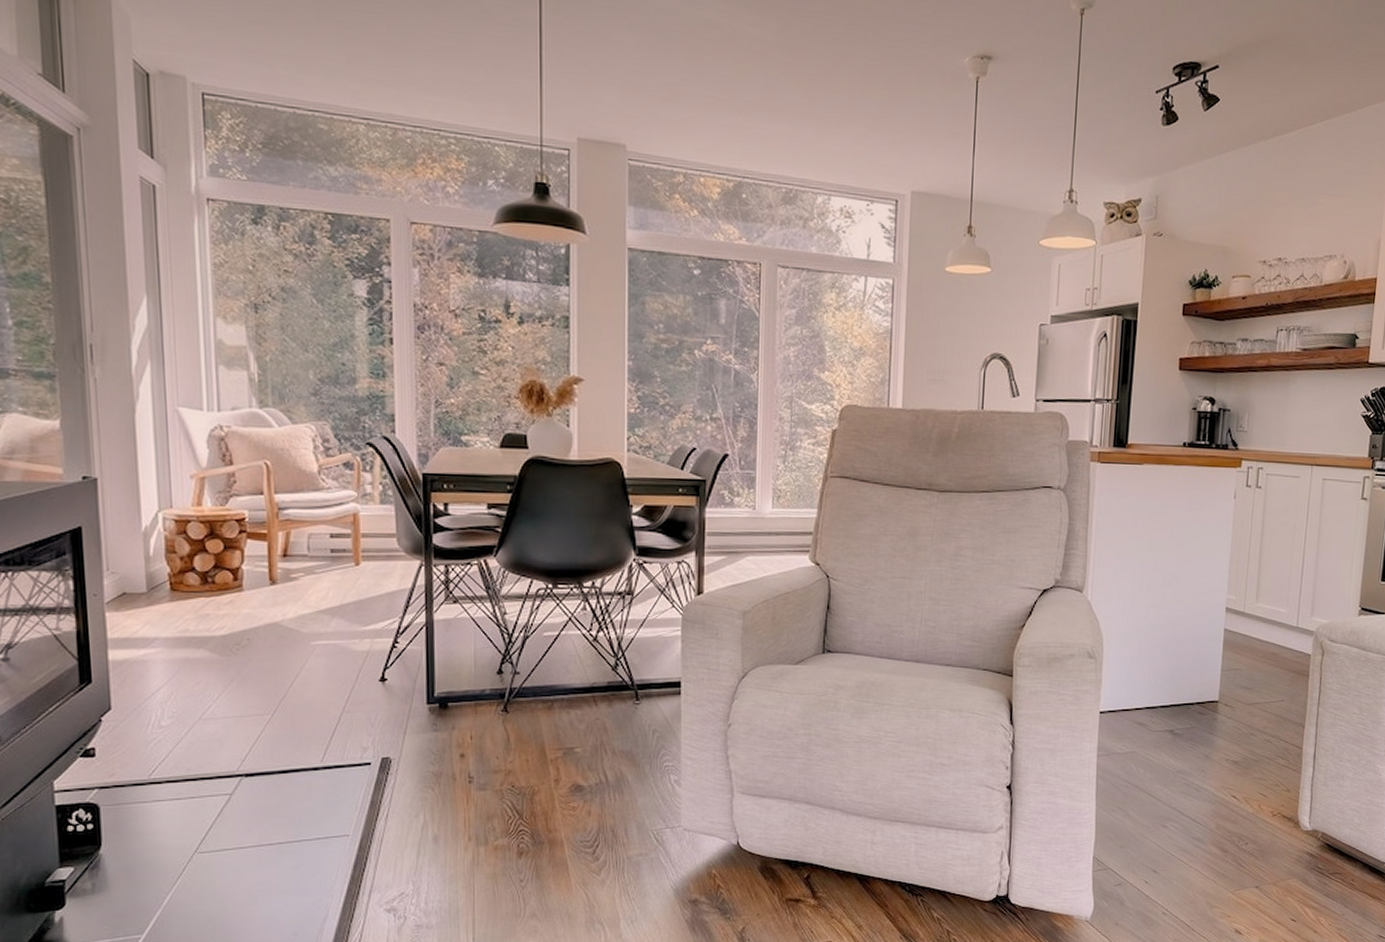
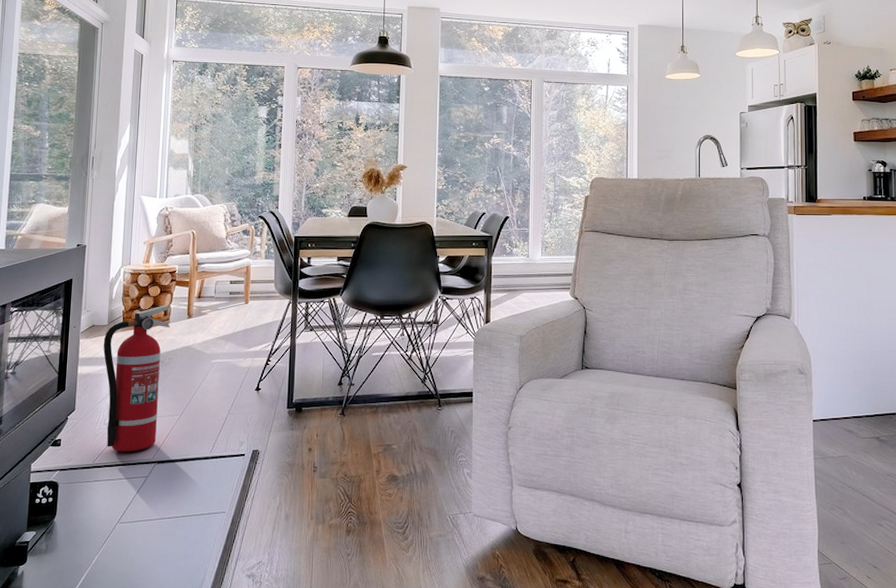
fire extinguisher: none [143,566,245,763] -> present [103,305,171,452]

